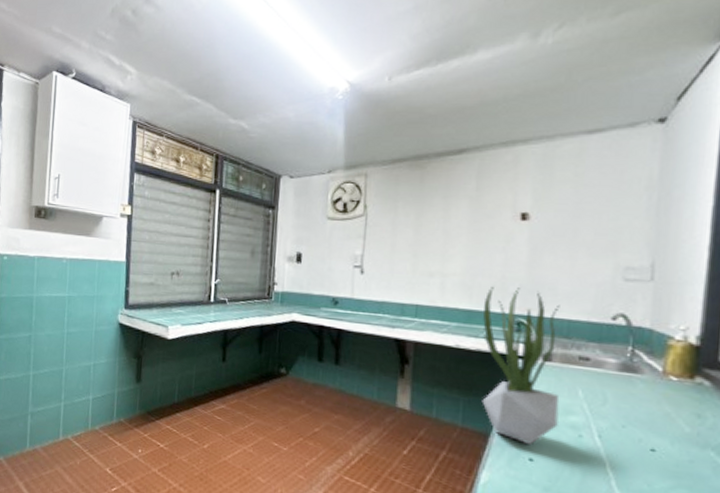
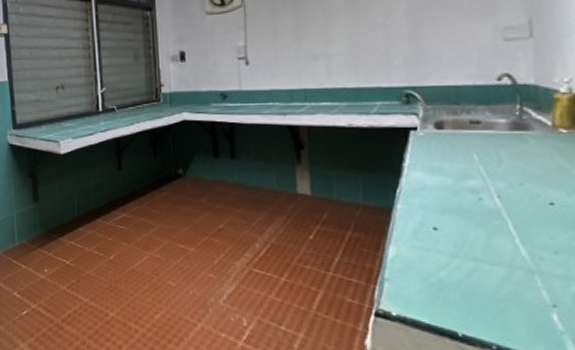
potted plant: present [481,286,560,446] -> none [371,60,457,215]

